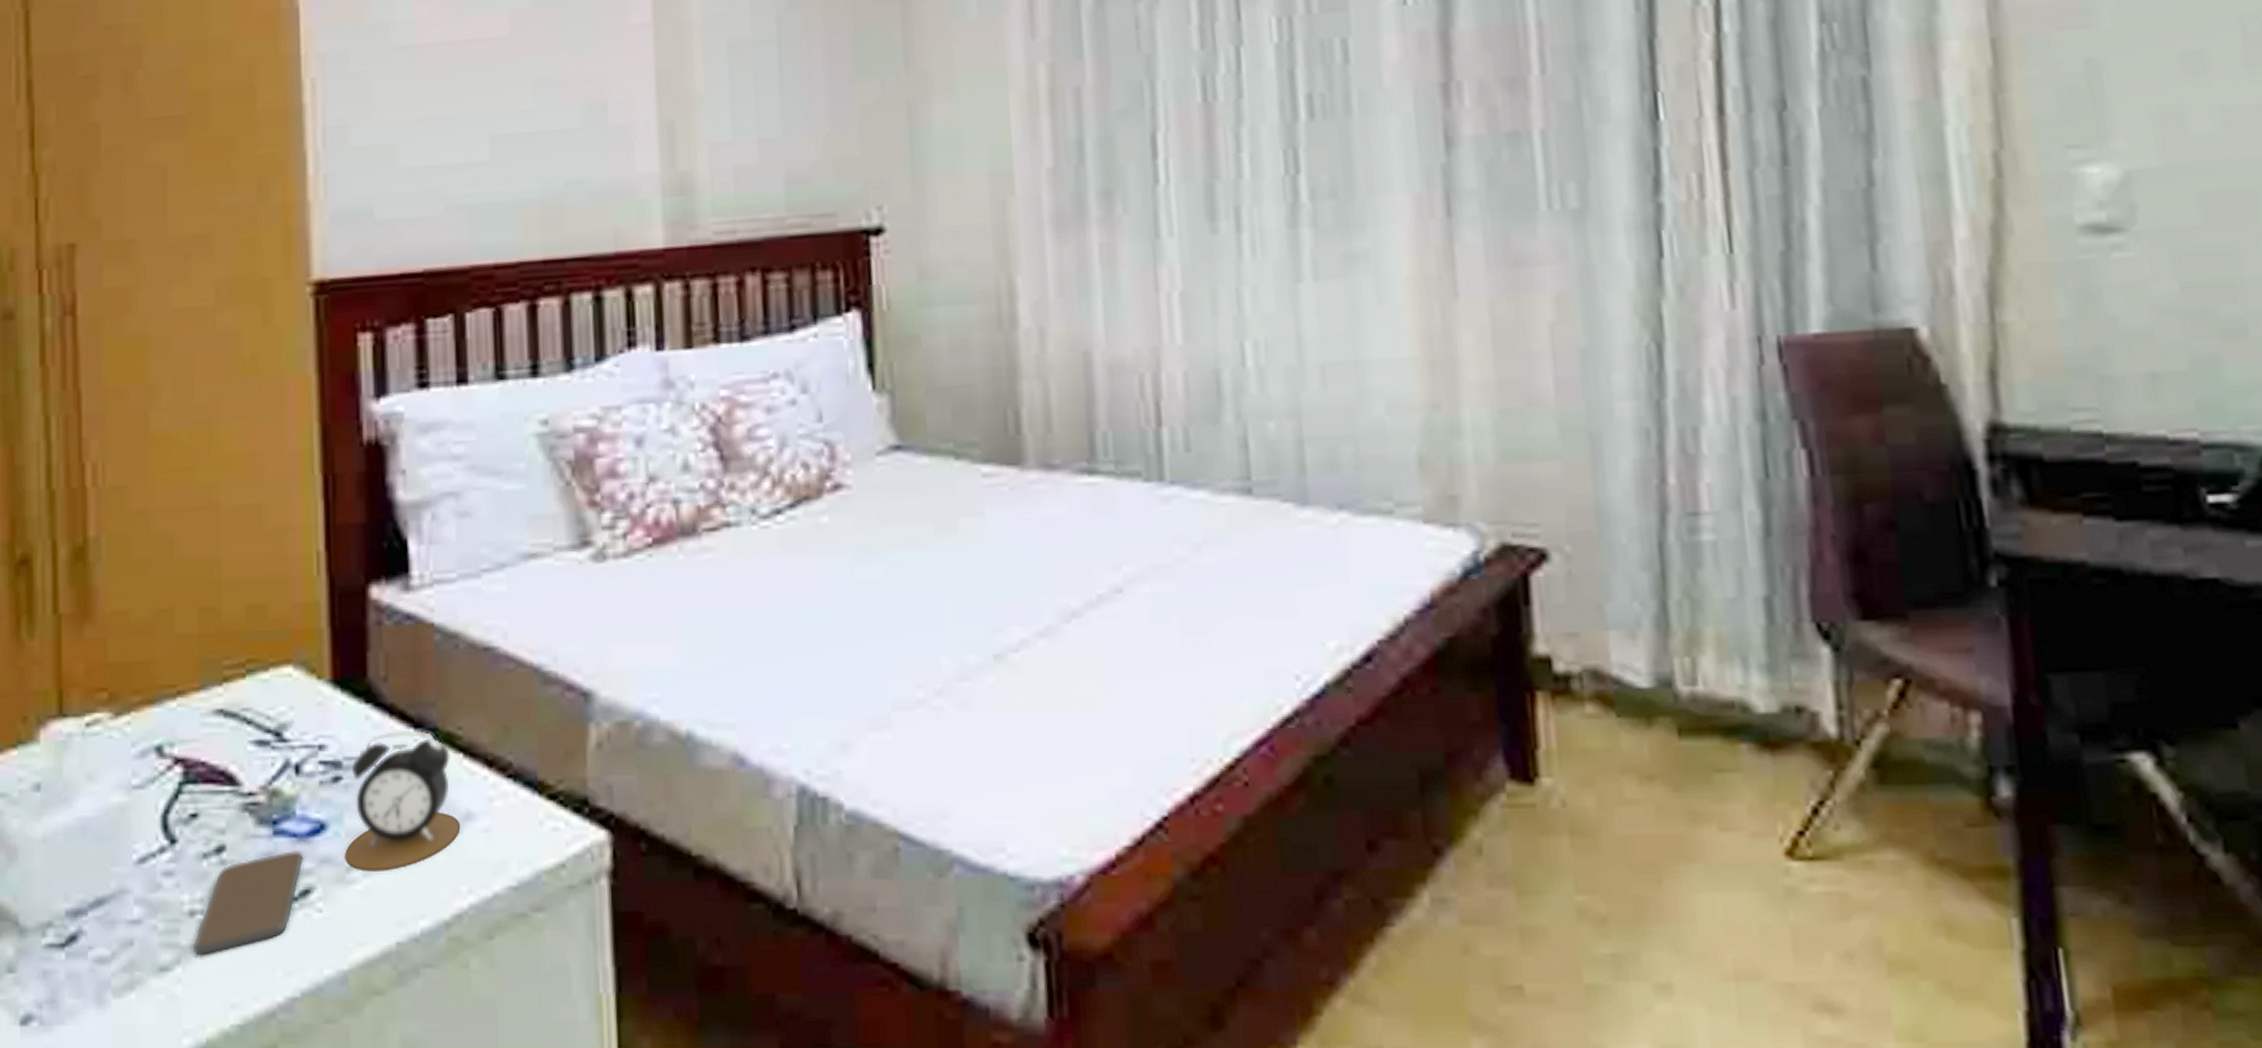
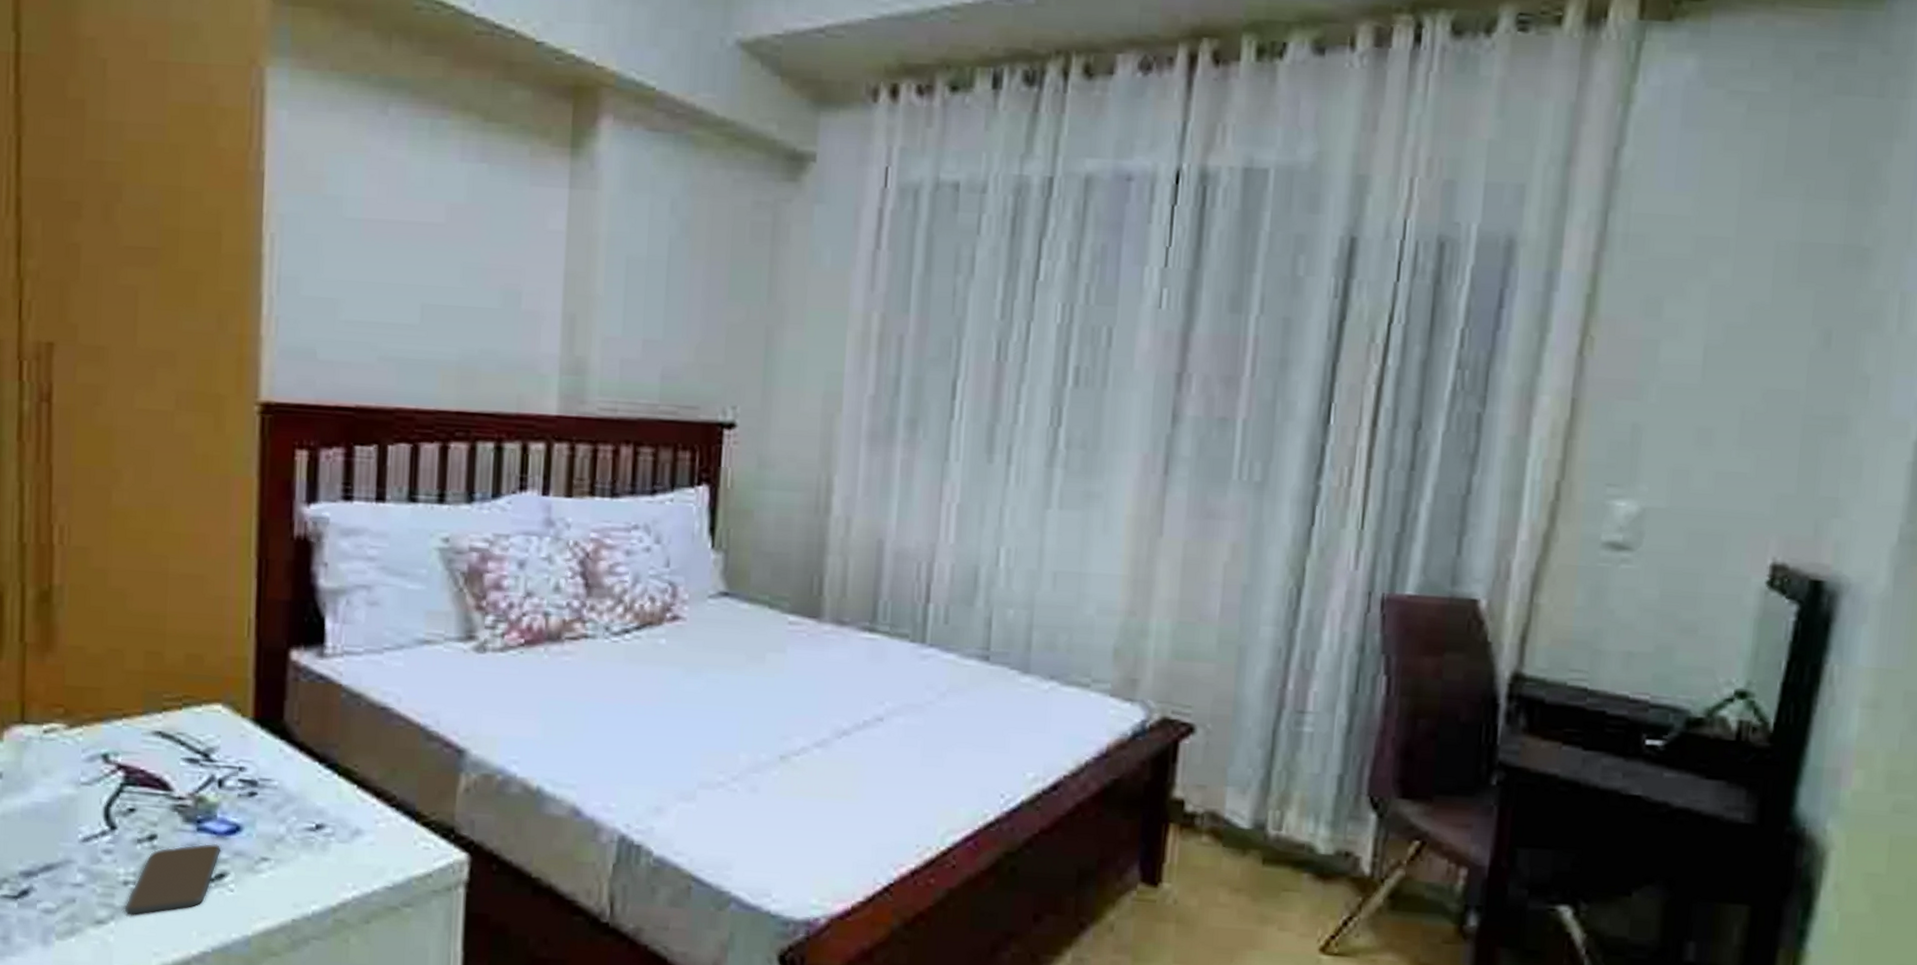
alarm clock: present [343,730,461,873] -> none [254,763,351,868]

